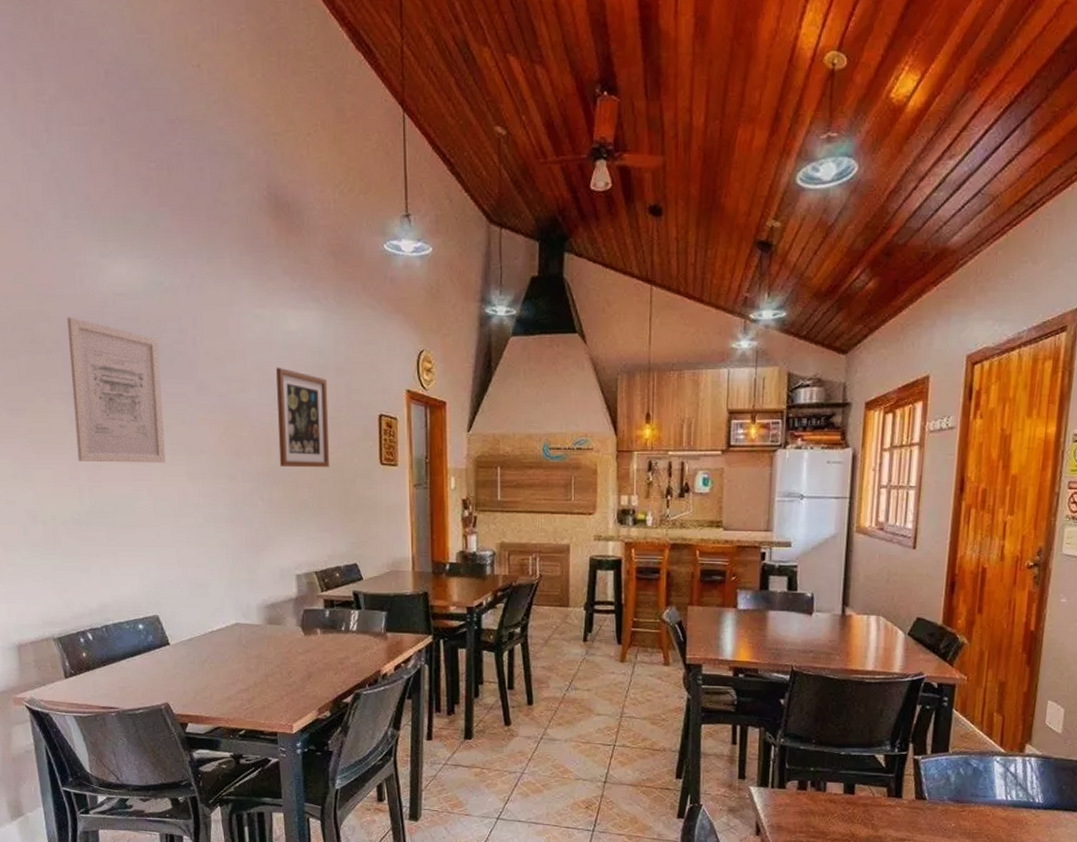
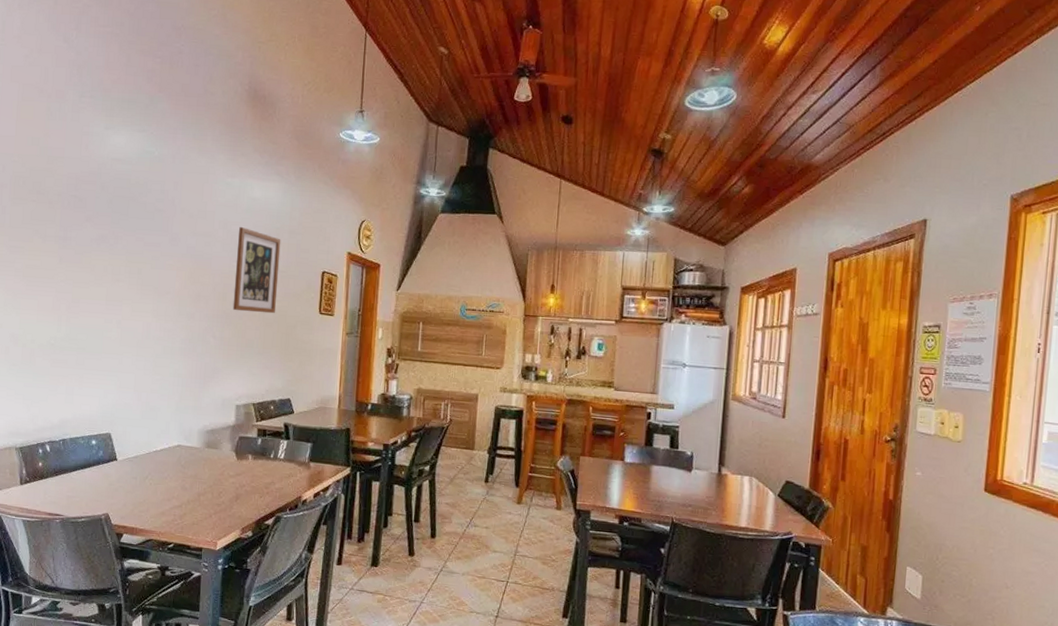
wall art: present [67,317,166,464] -> none [61,175,144,301]

